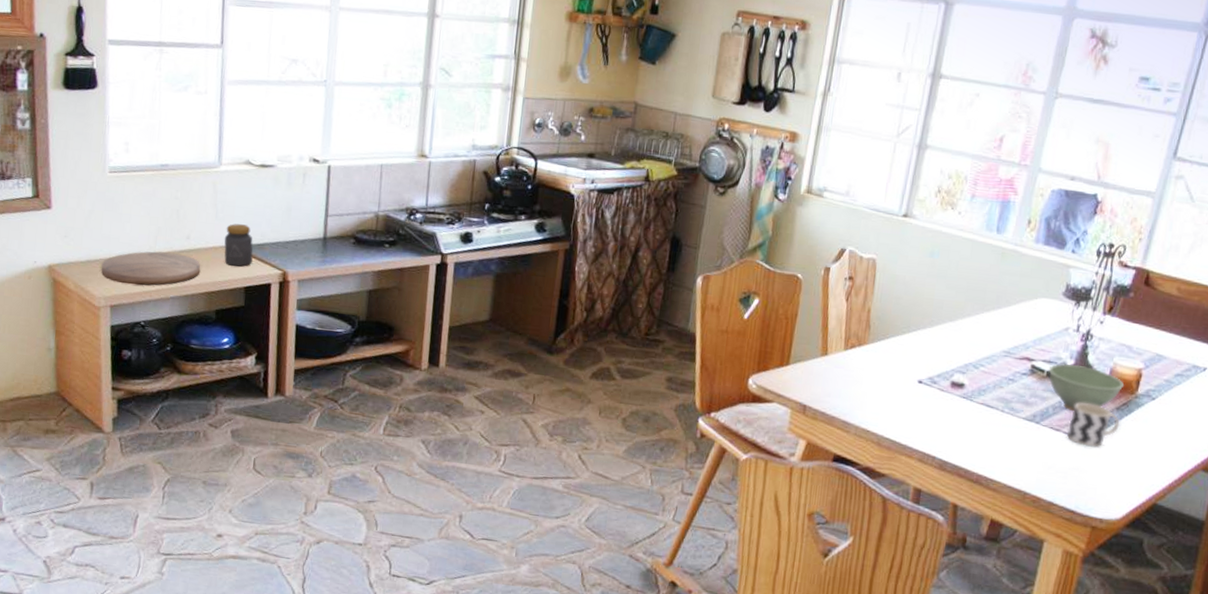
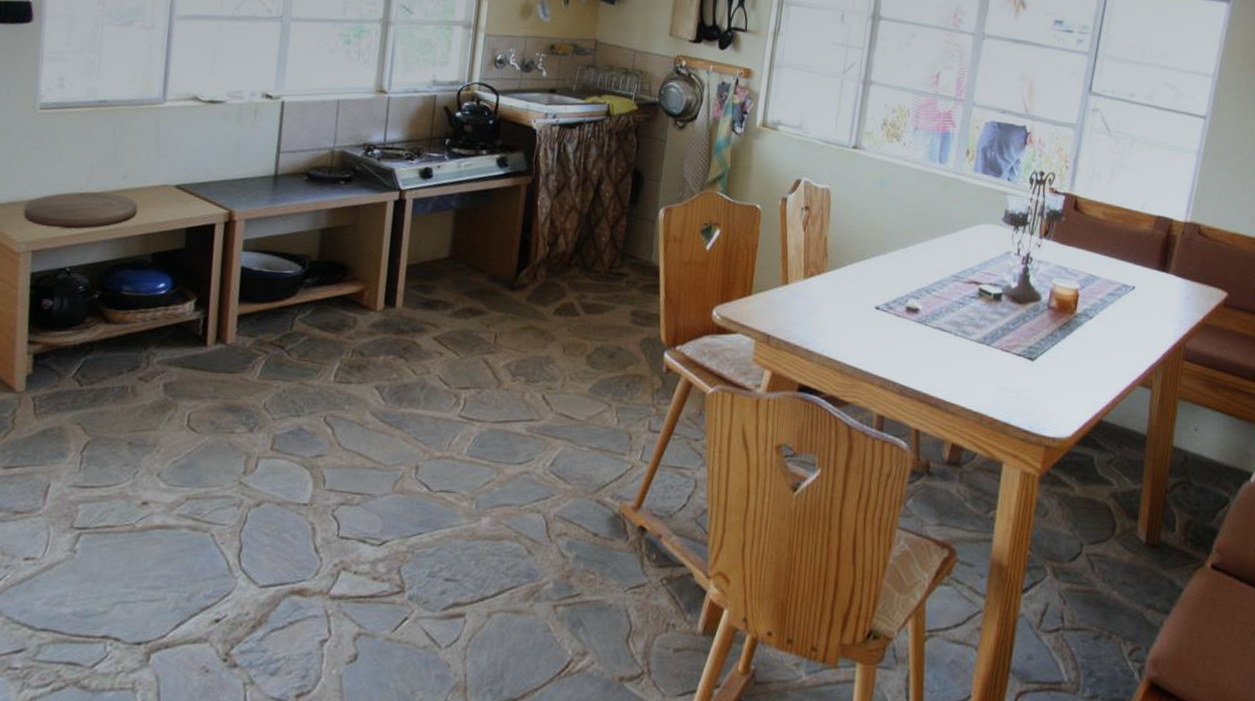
jar: present [224,223,253,267] -> none [164,161,198,207]
bowl: present [1048,364,1125,411] -> none [994,286,1064,332]
cup: present [1067,402,1120,447] -> none [1015,323,1063,366]

